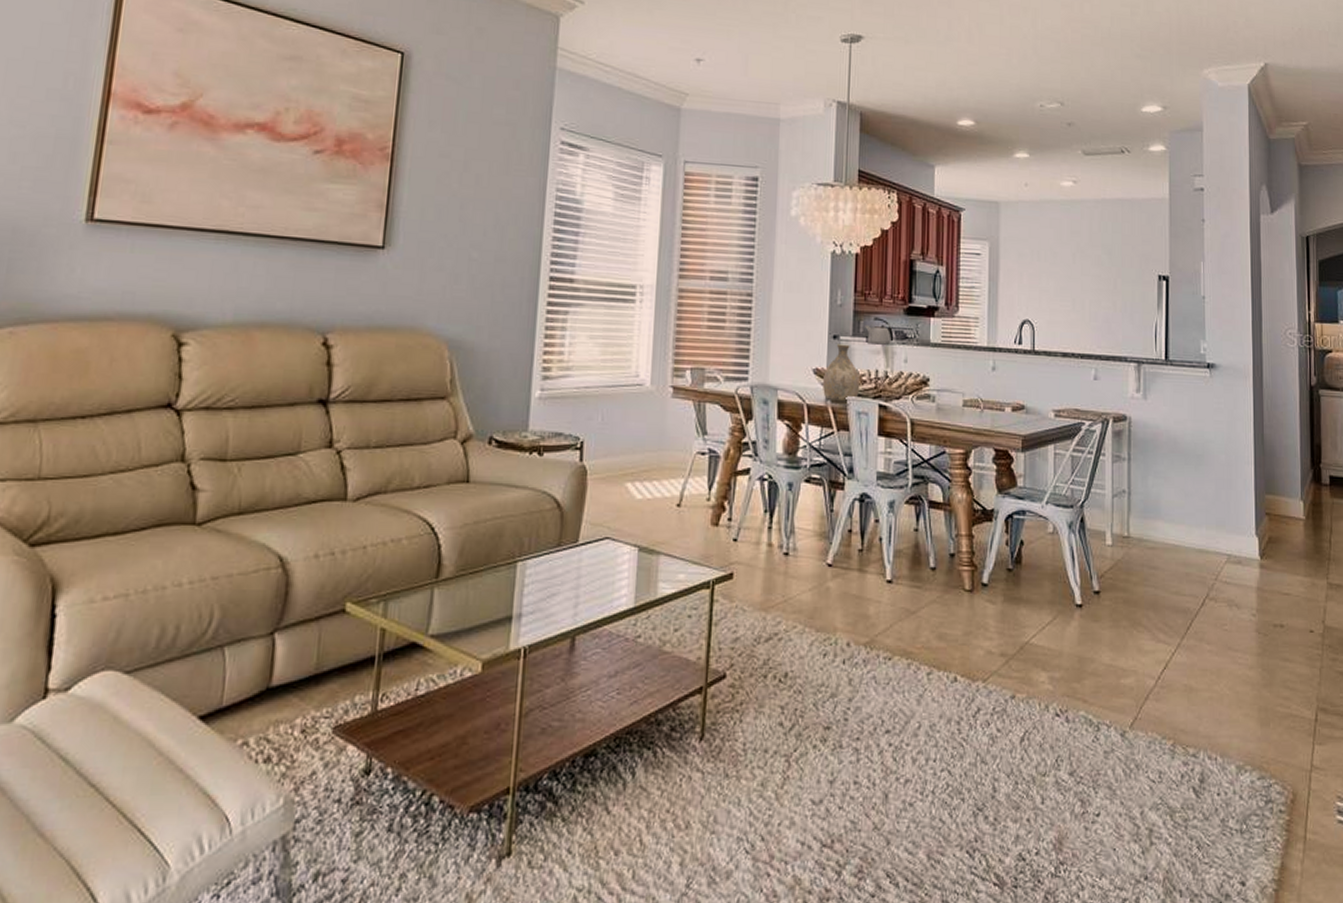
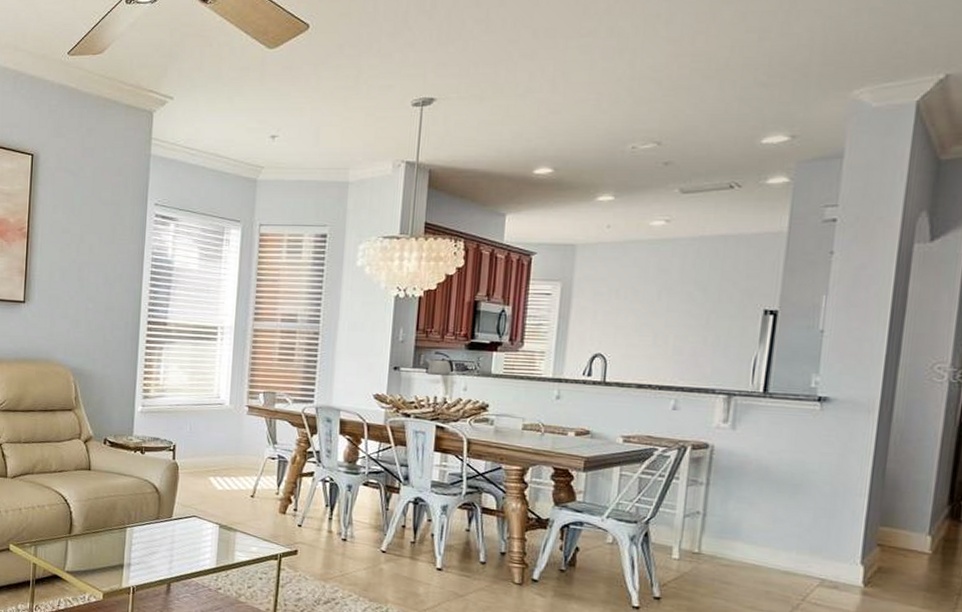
vase: present [822,344,860,405] -> none [381,374,419,425]

